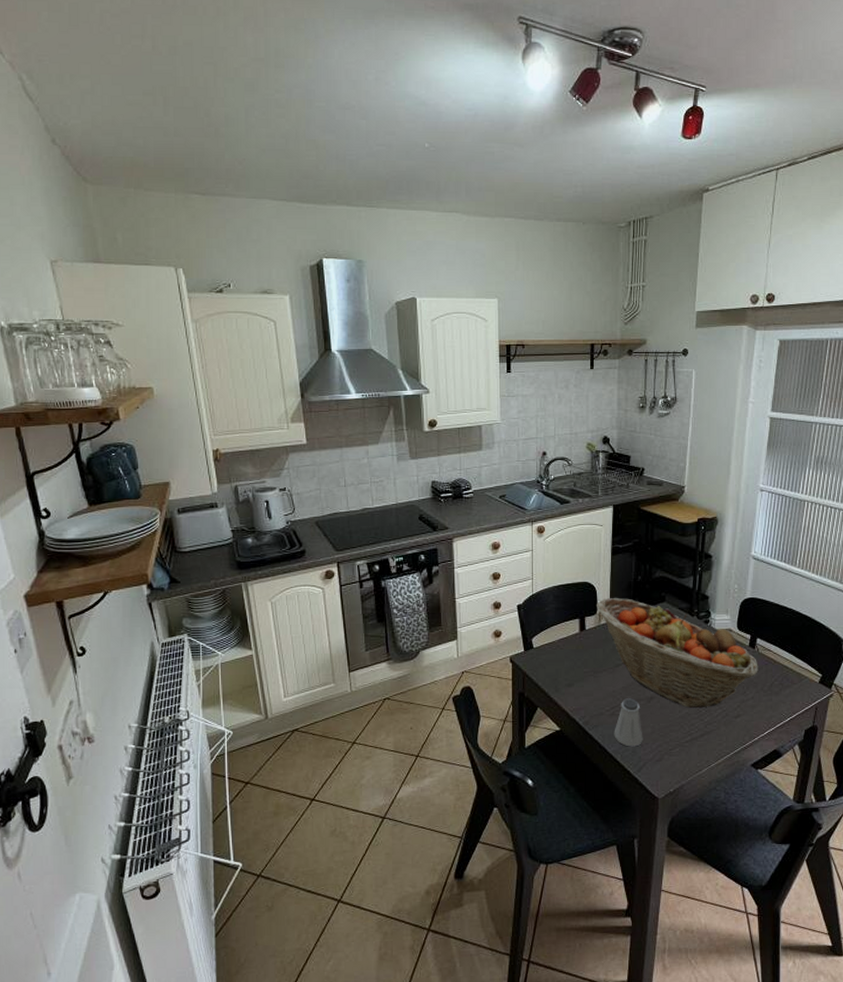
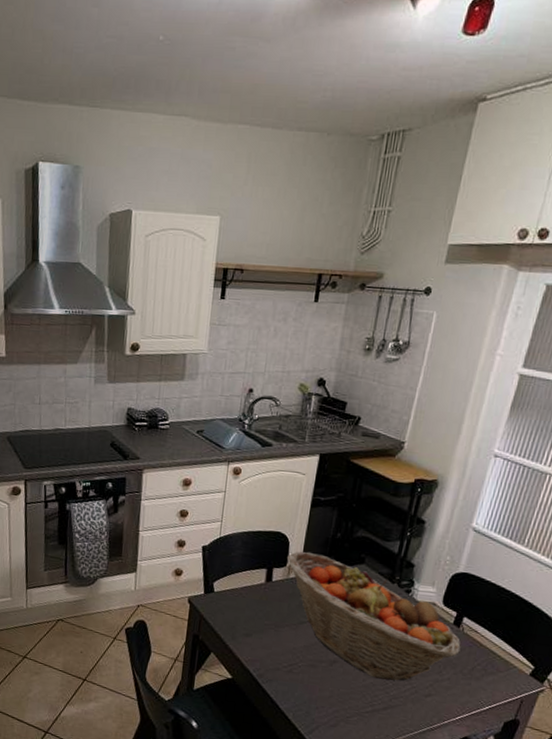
saltshaker: present [614,698,643,747] -> none [288,657,321,708]

